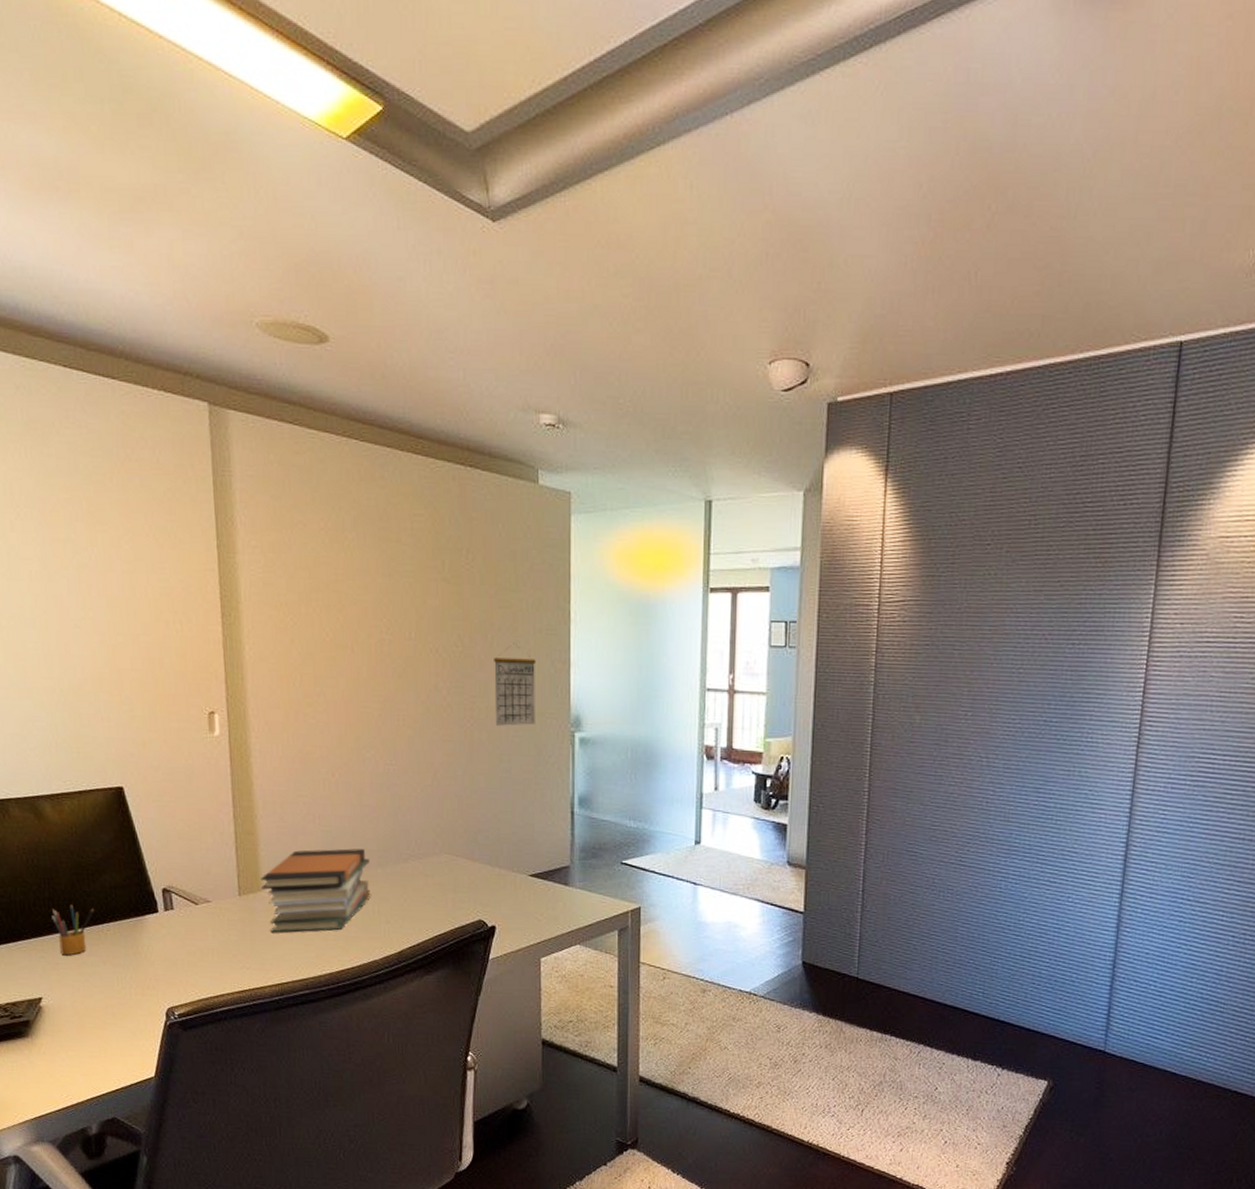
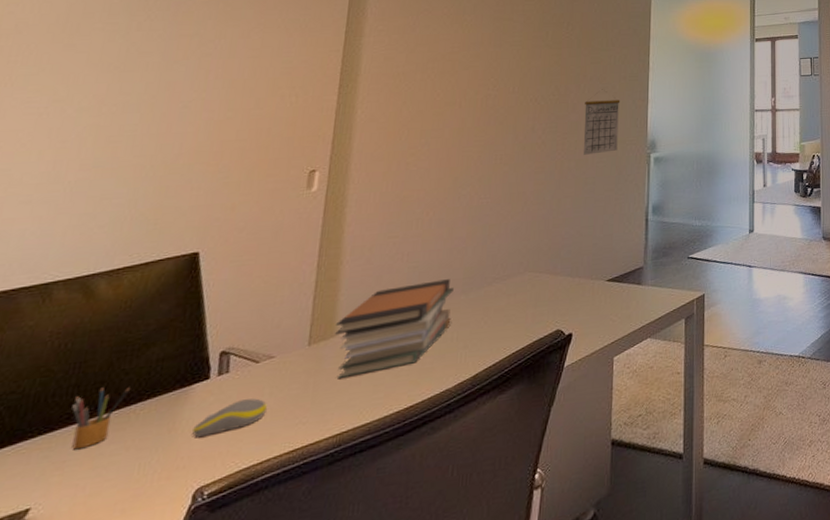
computer mouse: none [154,937,213,964] -> present [192,398,267,438]

